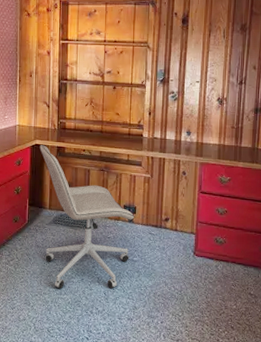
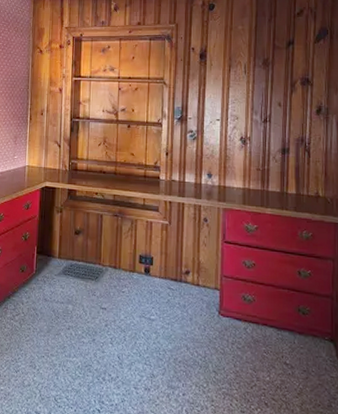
office chair: present [39,144,135,289] -> none [49,186,152,352]

